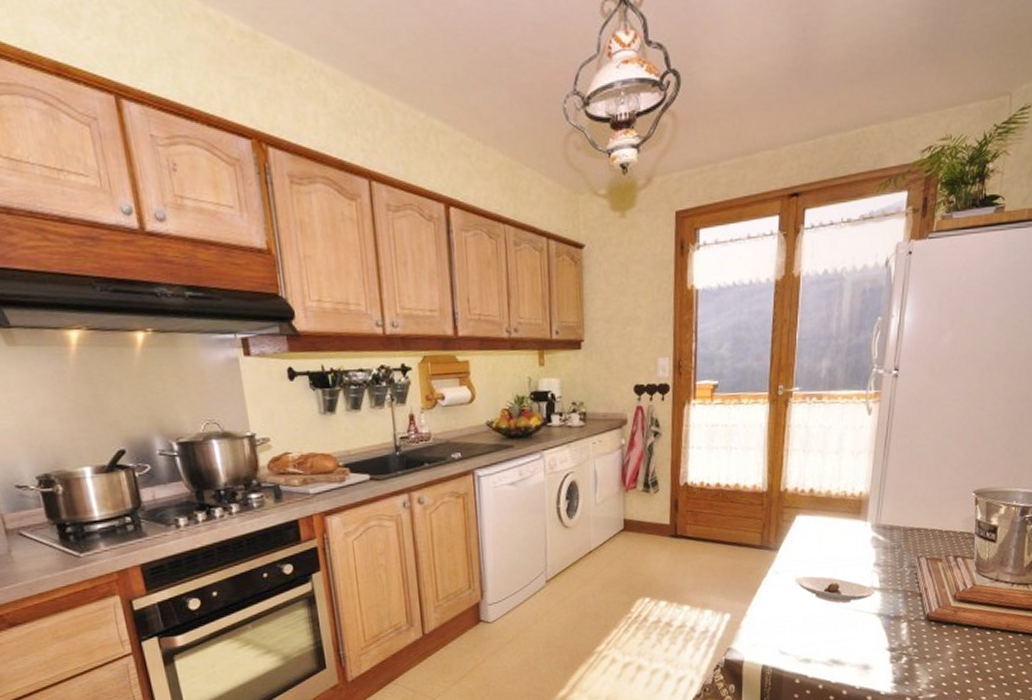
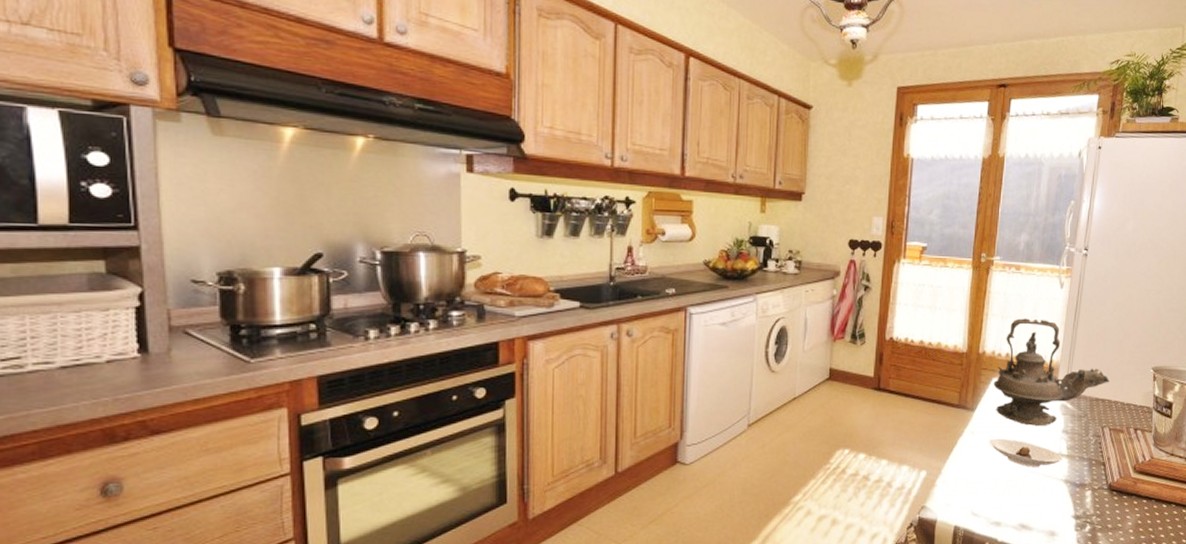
teapot: none [797,449,925,561] -> present [993,318,1109,426]

